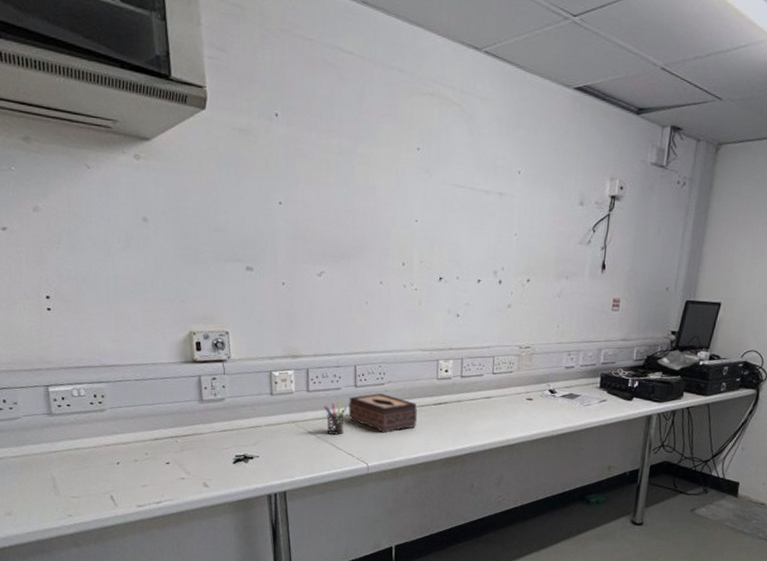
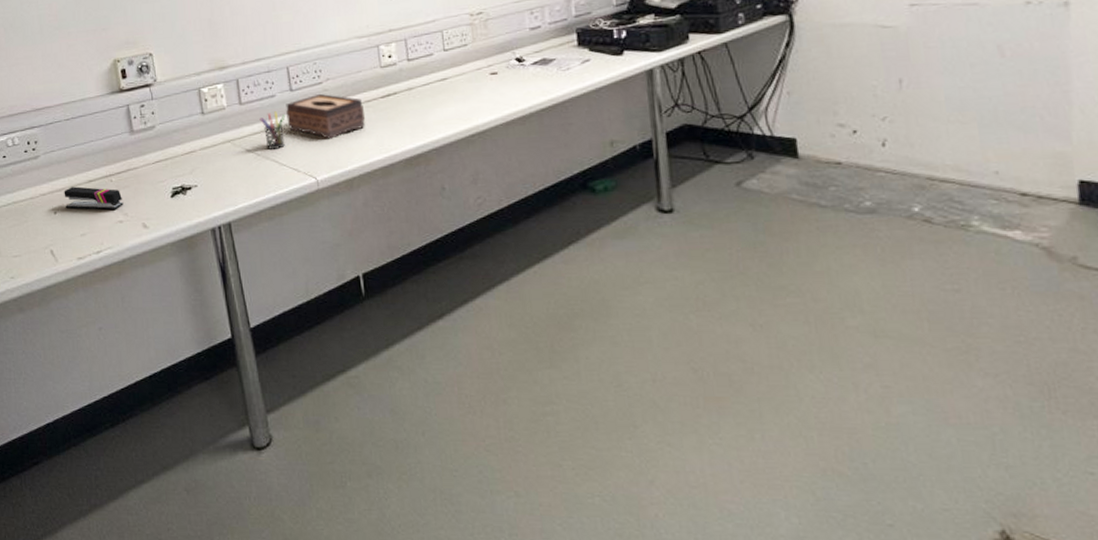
stapler: none [128,442,187,467] -> present [64,186,124,210]

